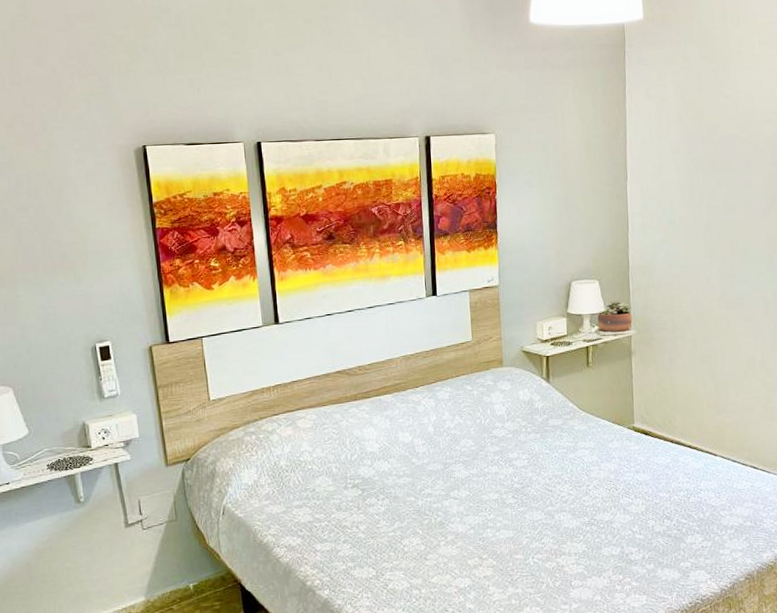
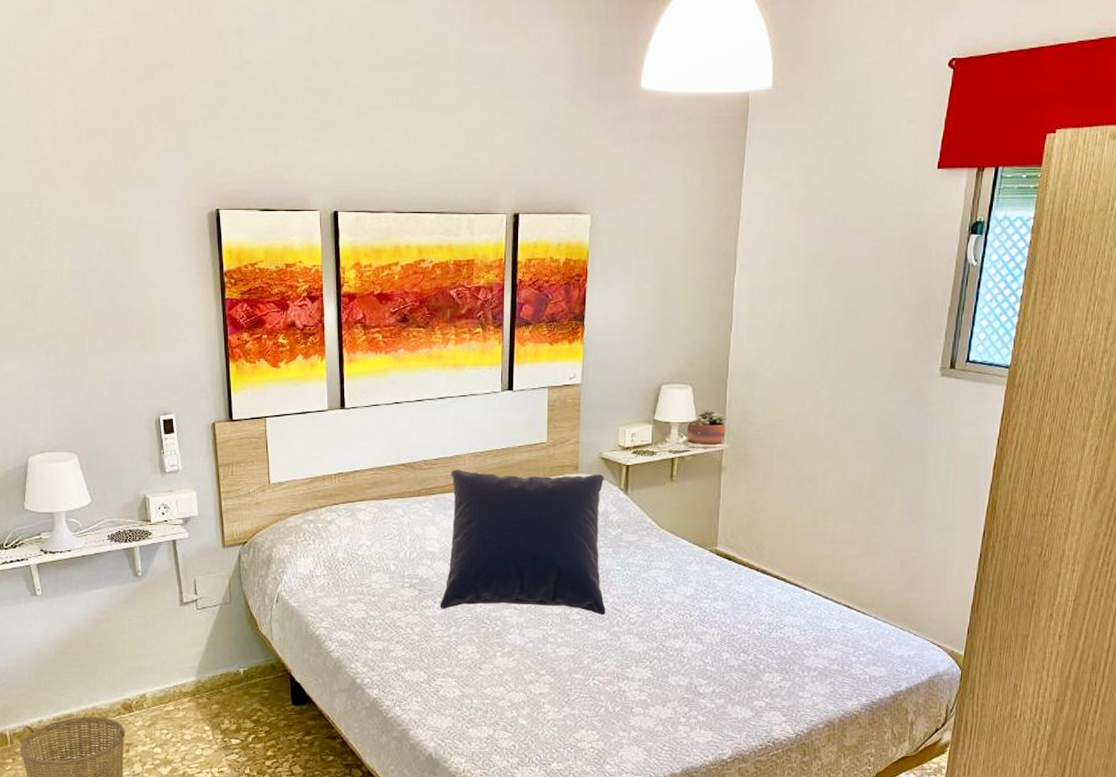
cushion: none [383,366,539,506] -> present [439,470,606,615]

